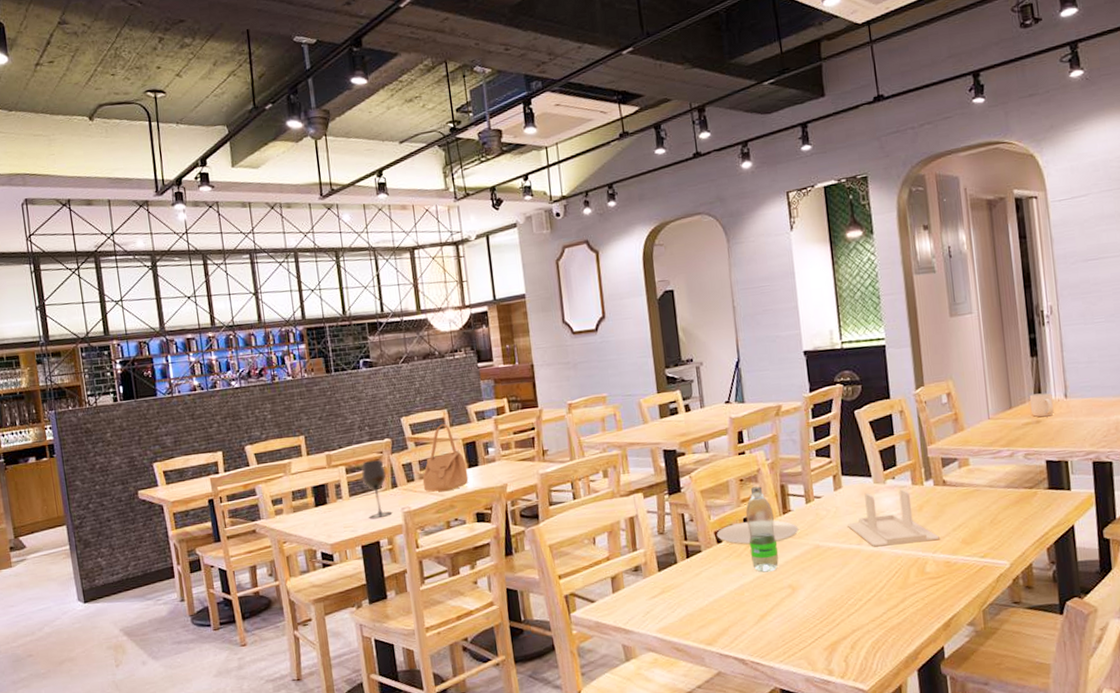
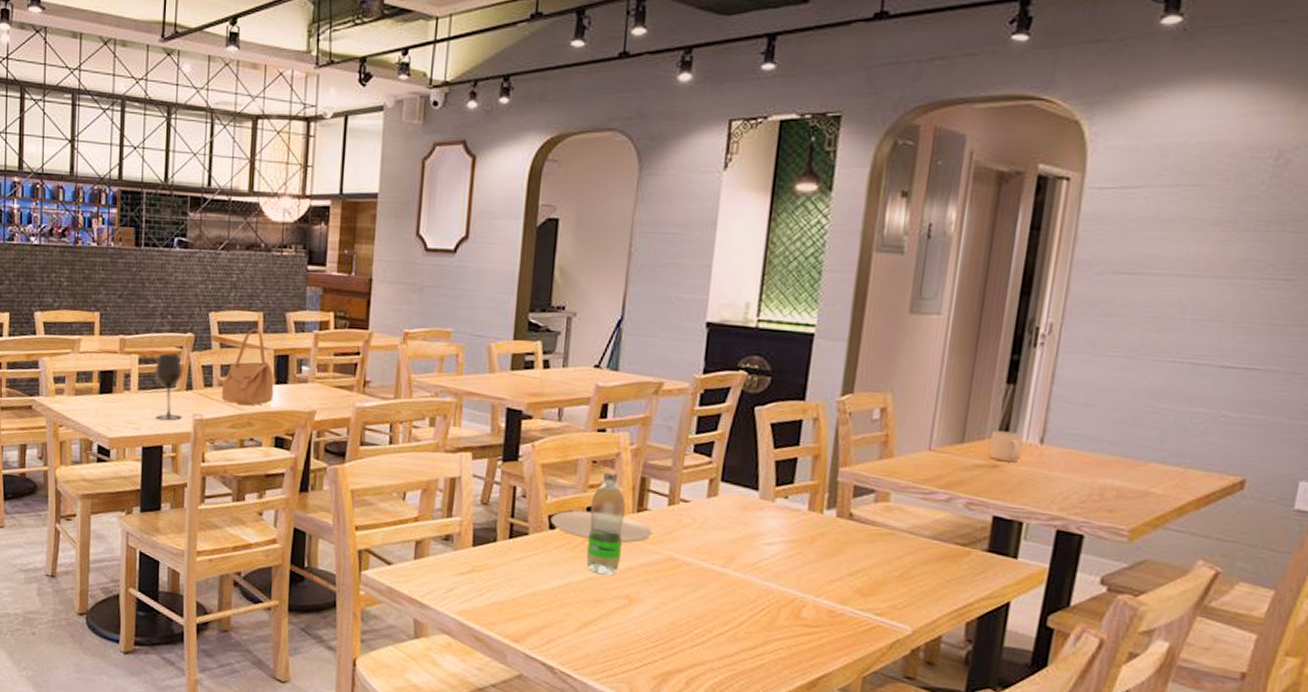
napkin holder: present [847,489,940,547] -> none [714,508,829,583]

